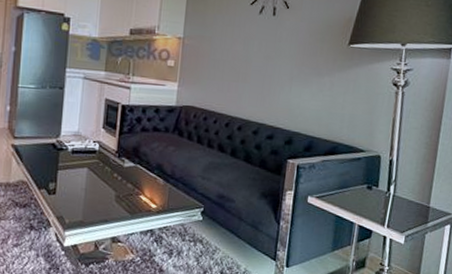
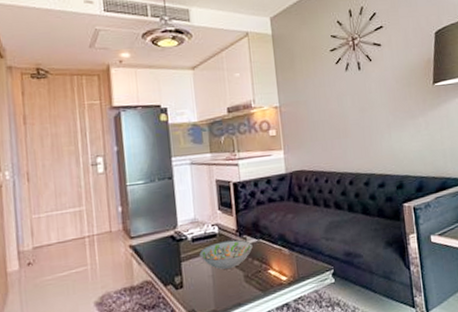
decorative bowl: none [76,158,129,187] -> present [199,239,253,270]

